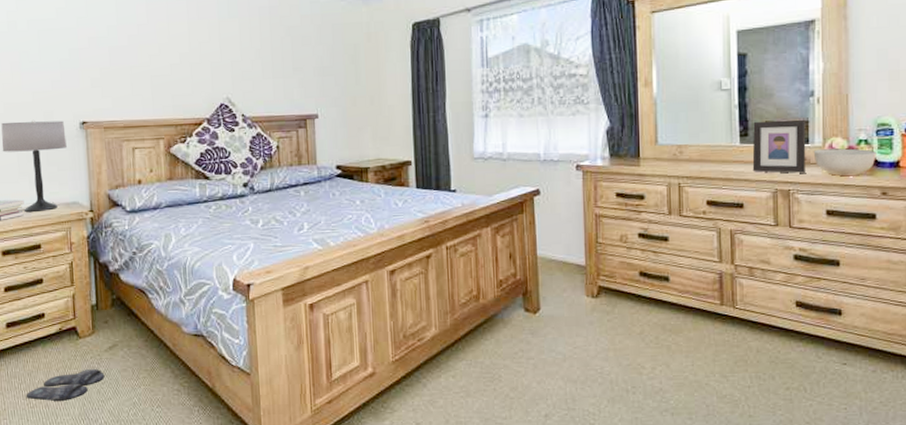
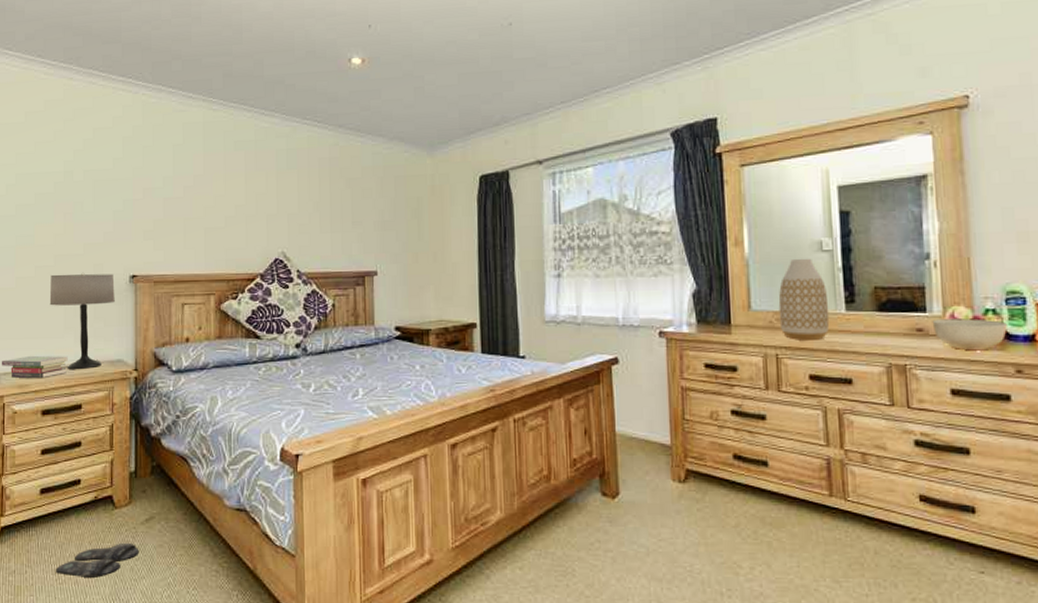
vase: none [682,96,726,171] -> present [778,258,830,340]
picture frame: present [752,120,806,173] -> none [860,286,924,346]

